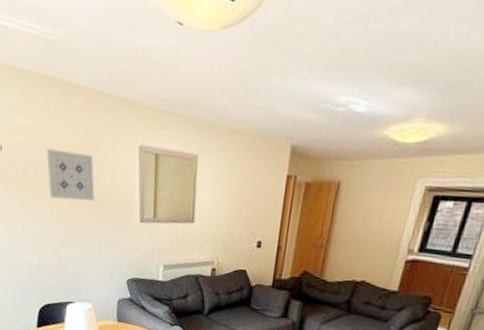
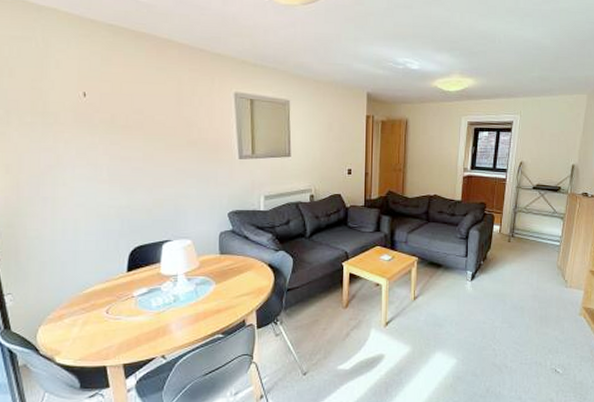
wall art: present [46,149,95,202] -> none [137,95,191,142]

